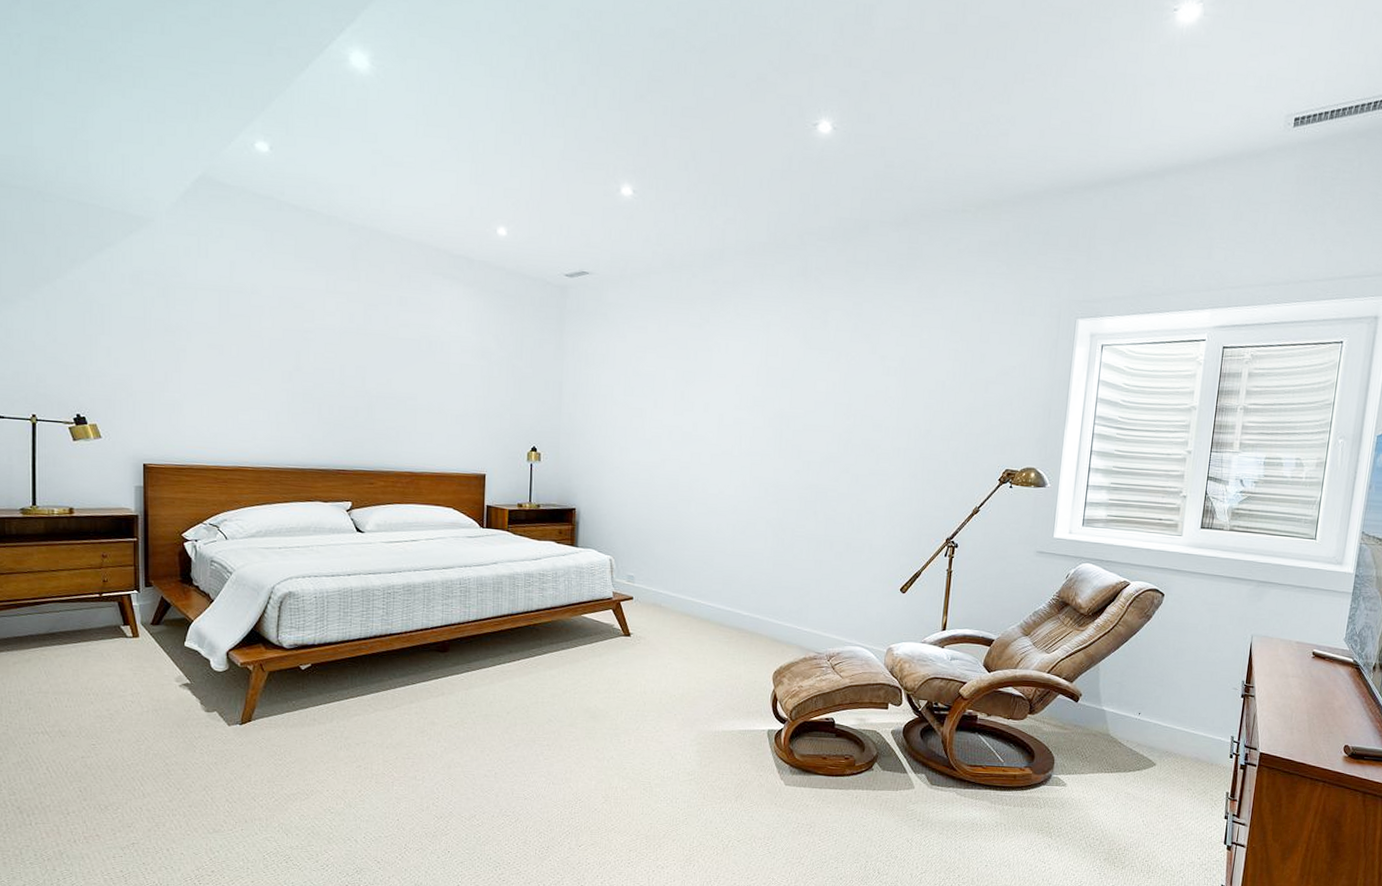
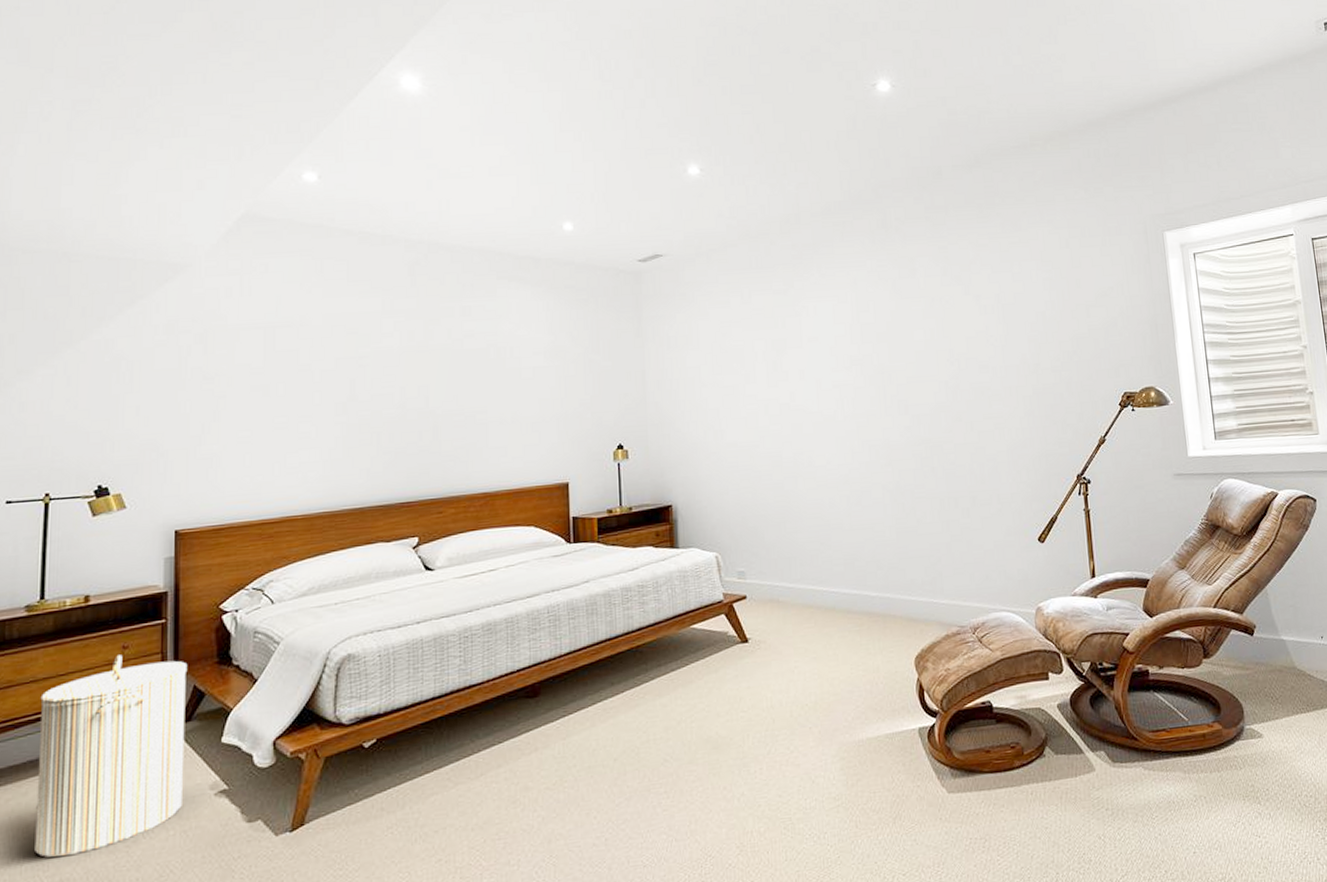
laundry hamper: none [37,562,156,714] -> present [35,655,188,858]

